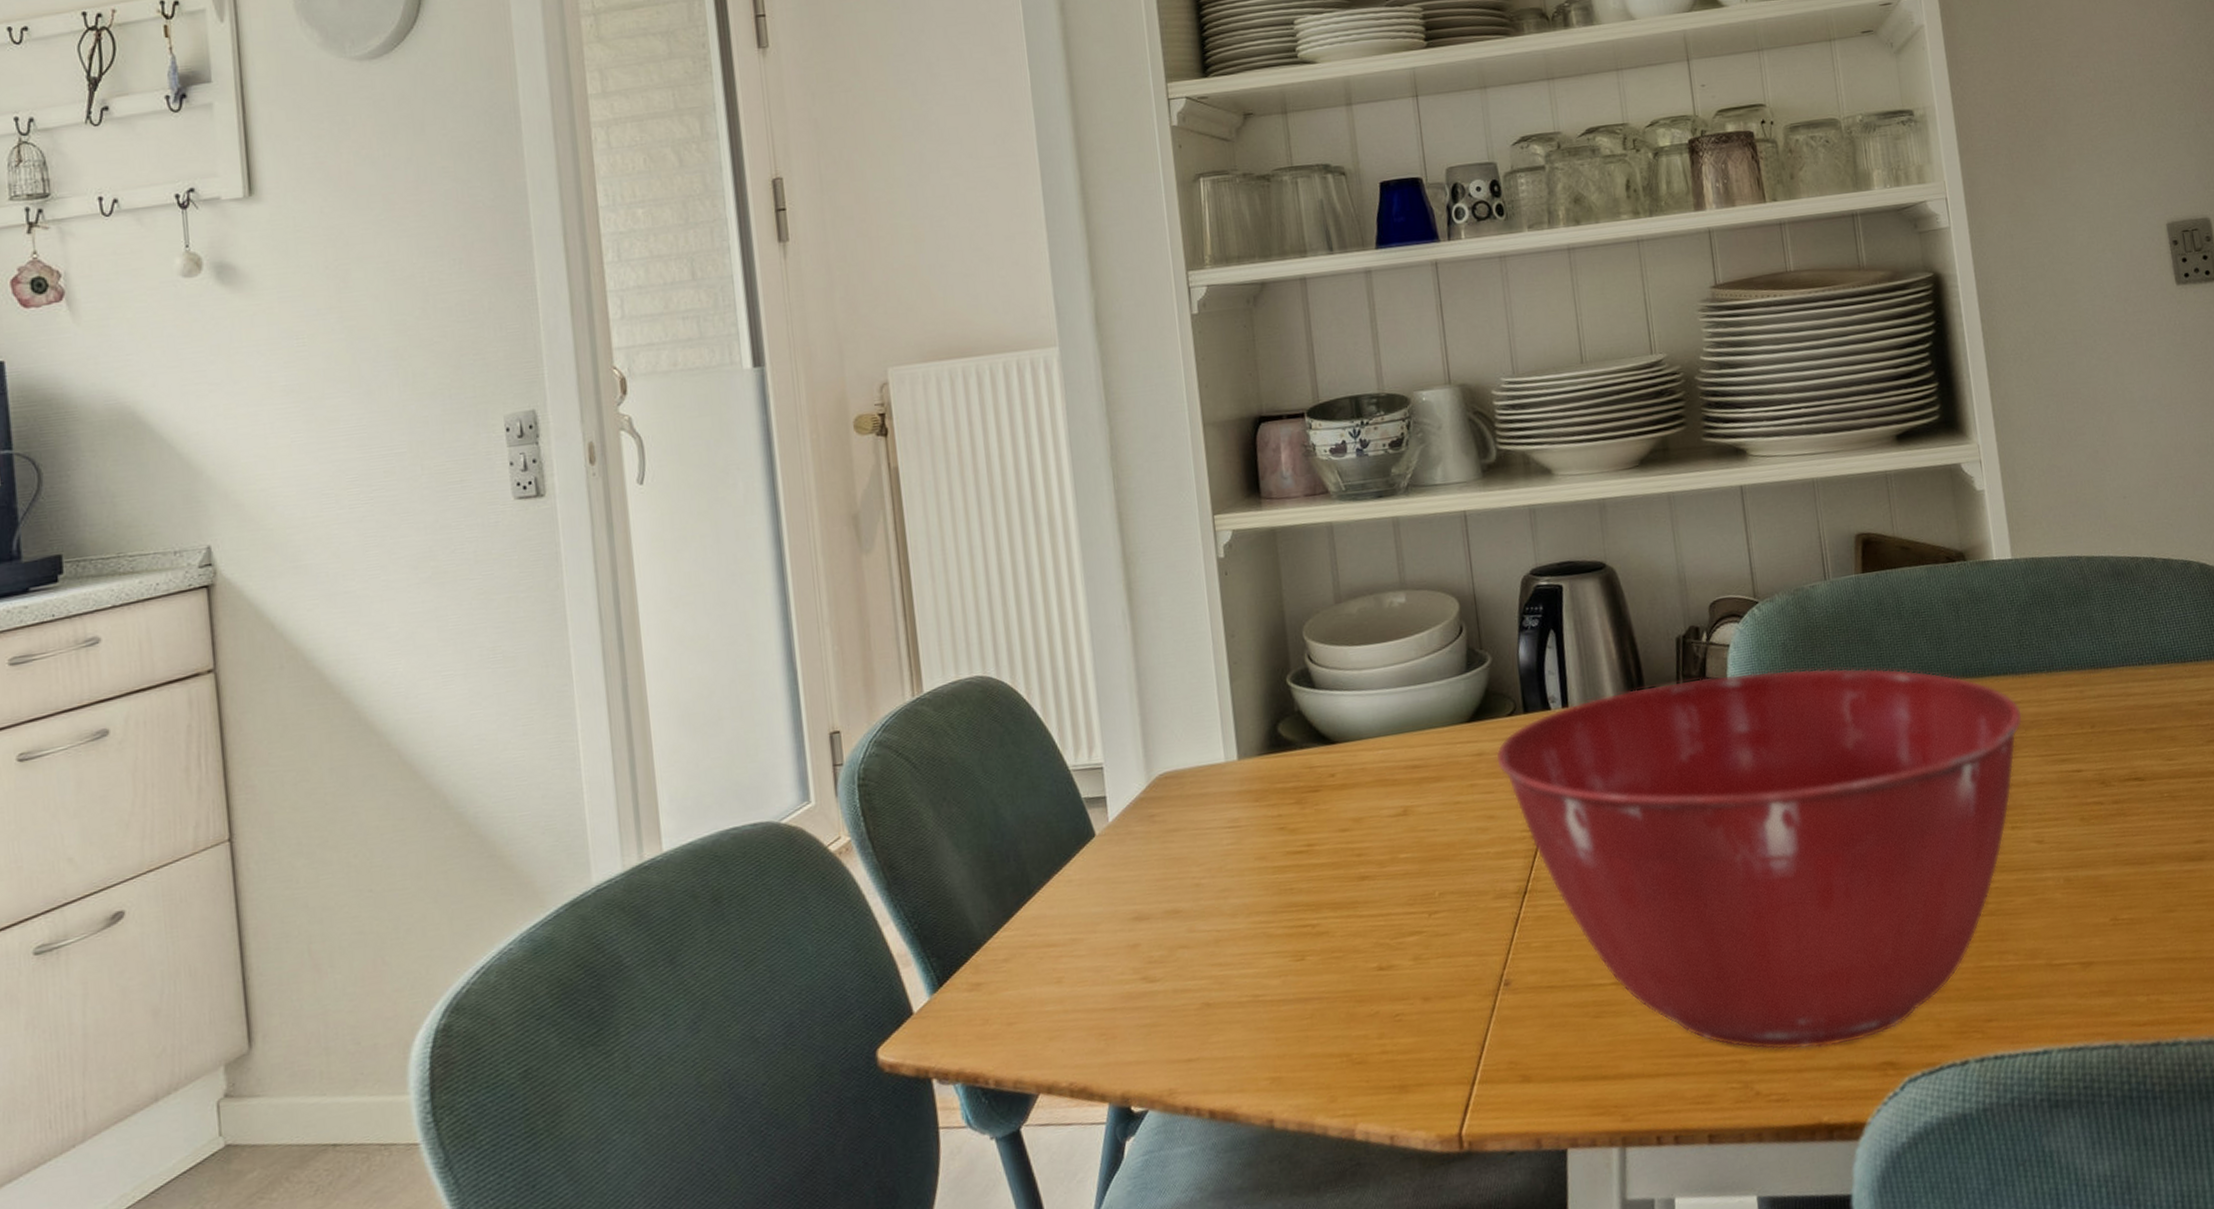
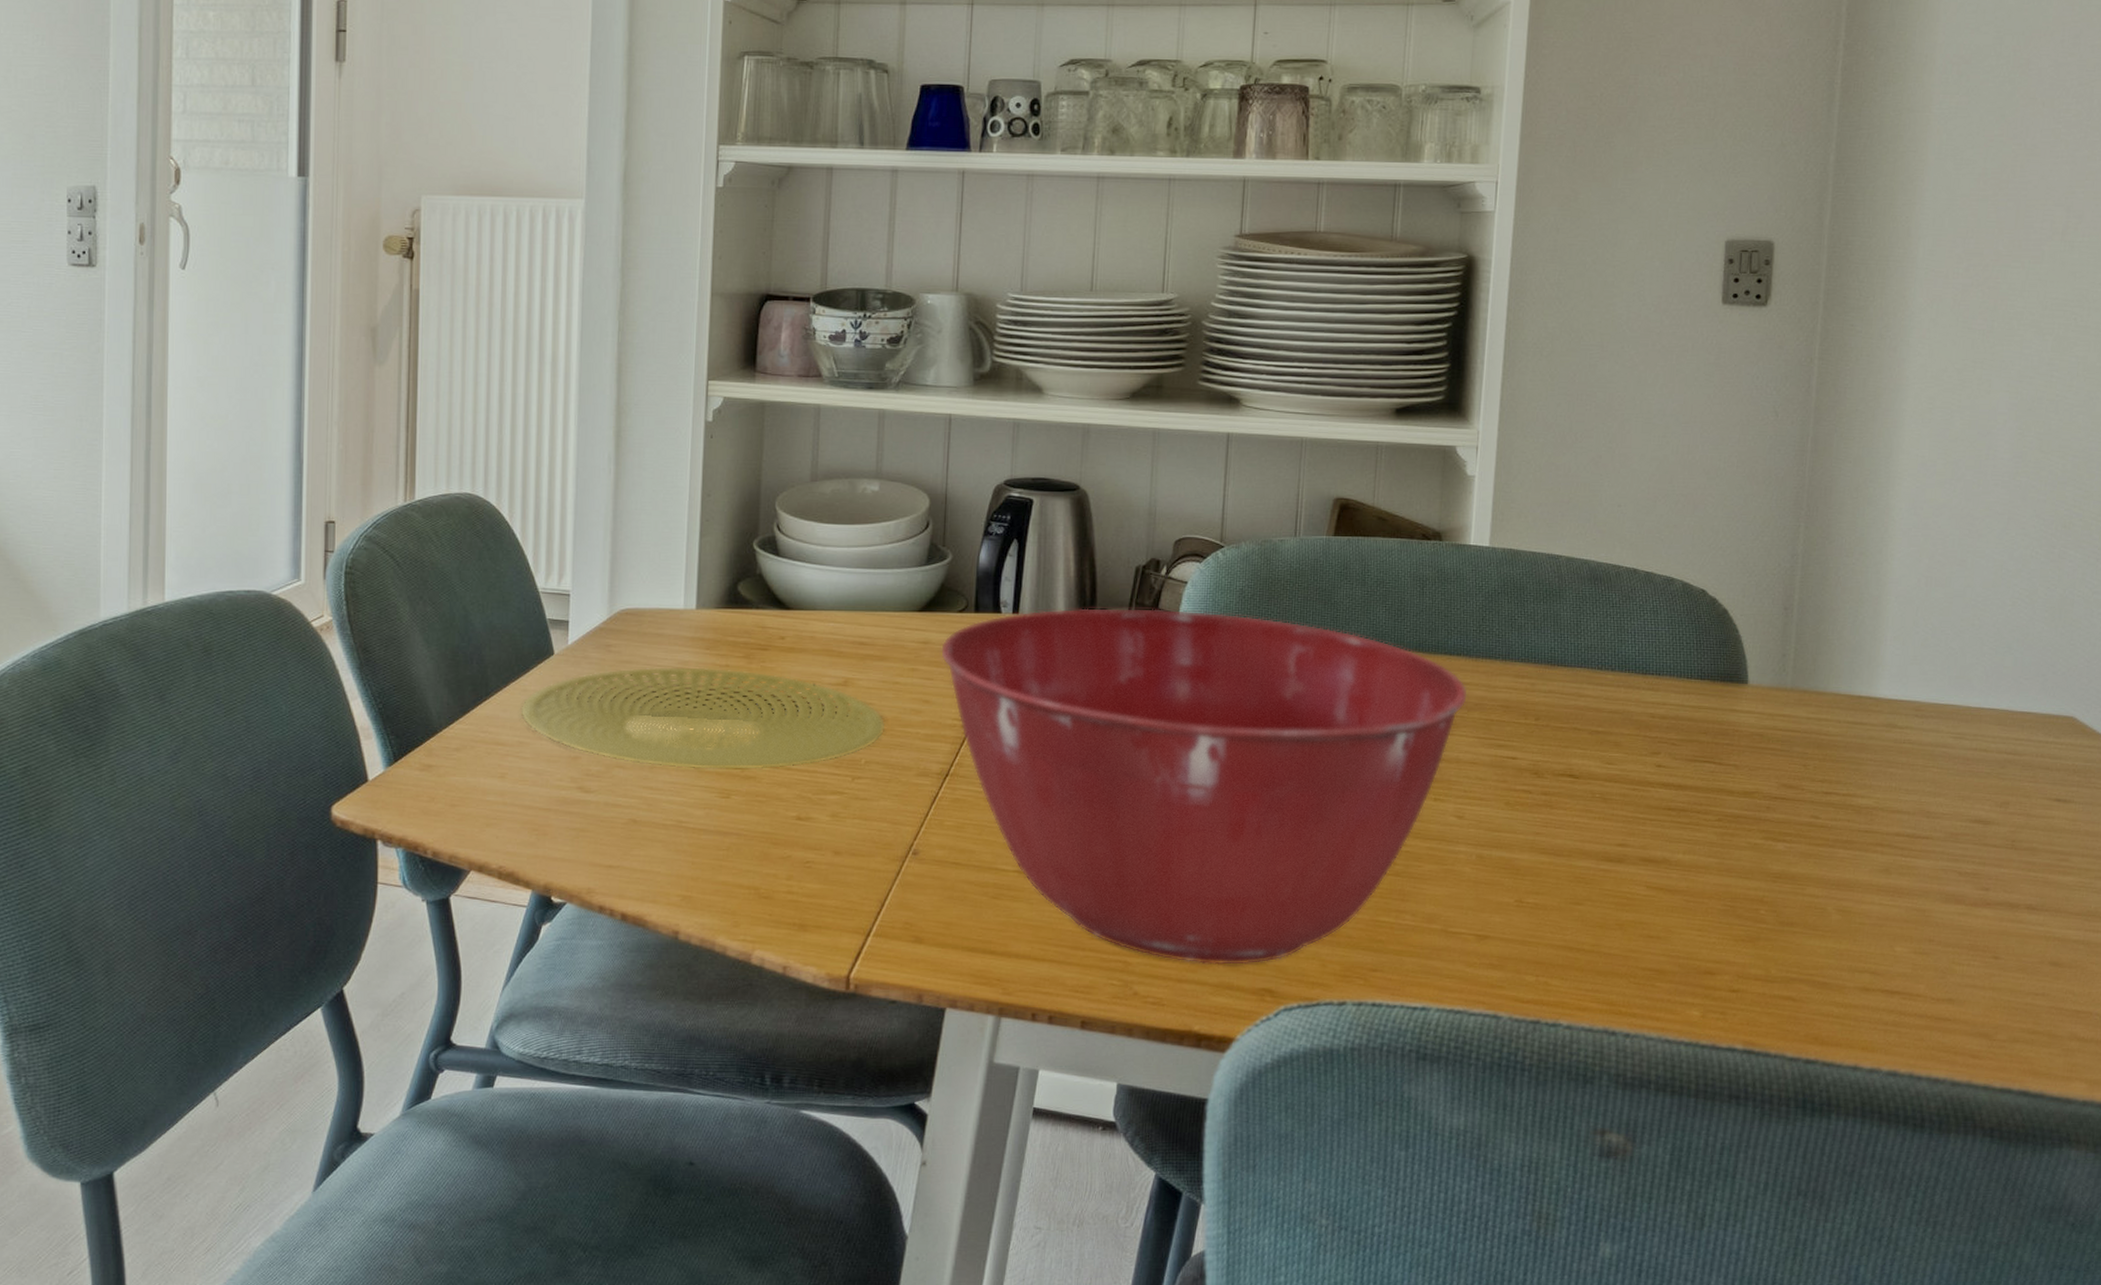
plate: none [1068,815,1454,941] -> present [520,666,886,771]

